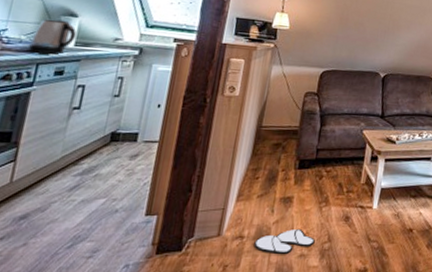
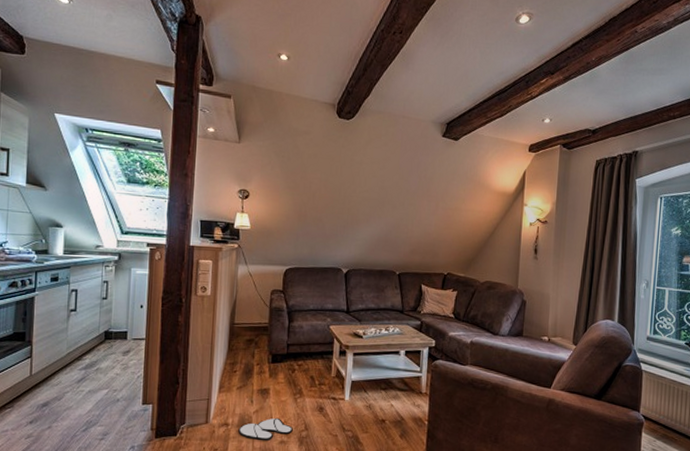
kettle: present [26,18,77,55] -> none [25,230,63,263]

